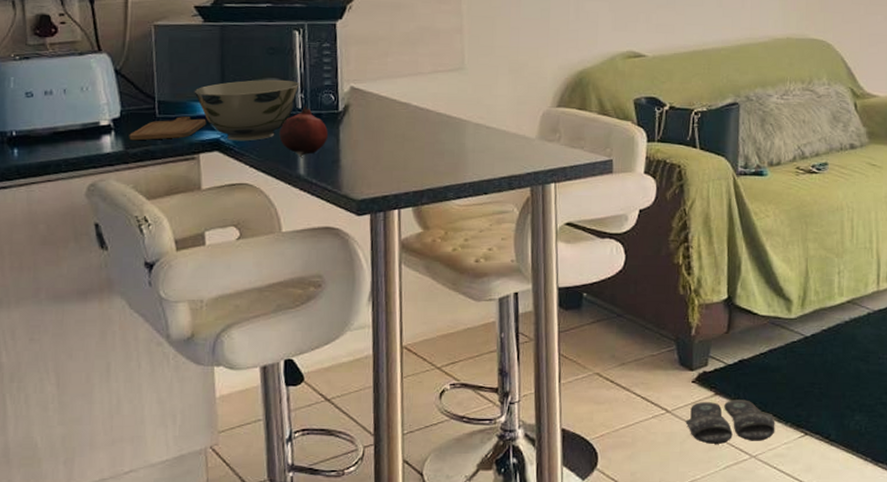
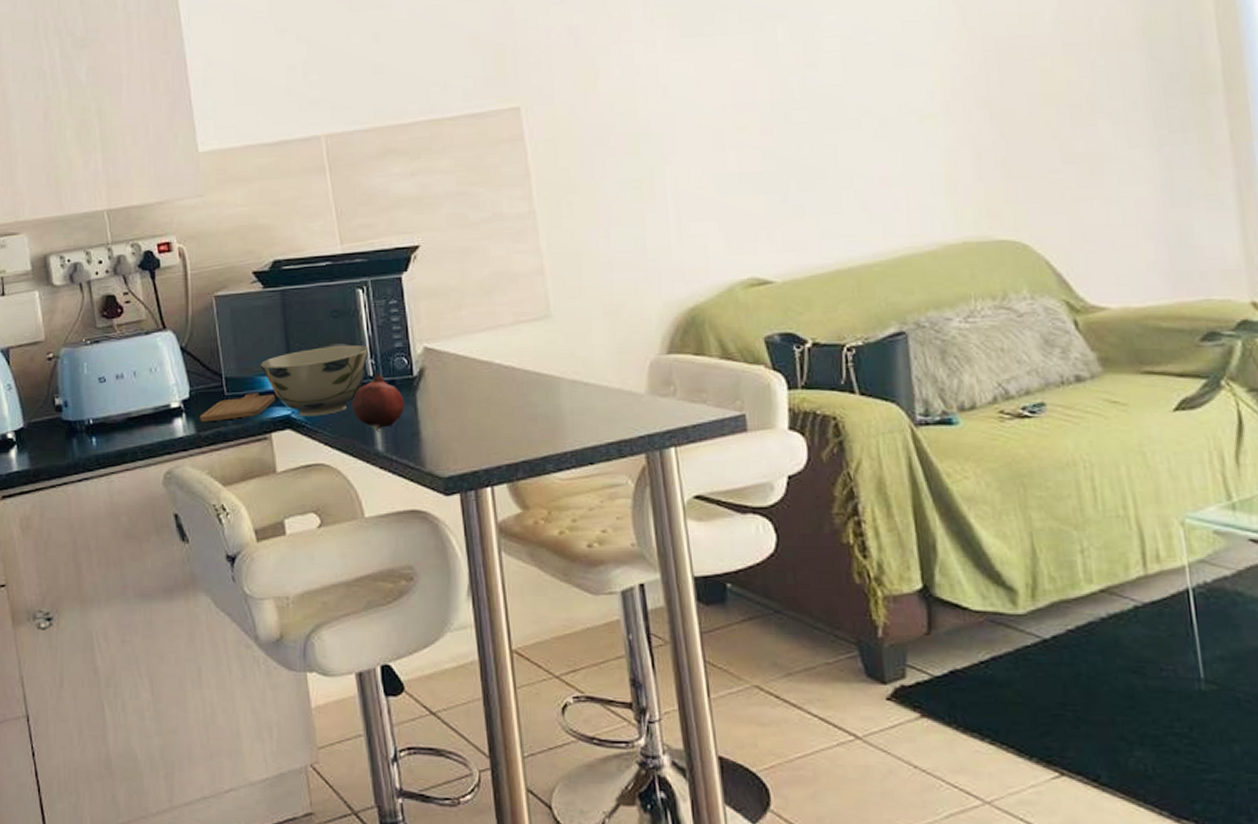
slippers: present [685,400,775,444] -> none [884,724,1015,783]

